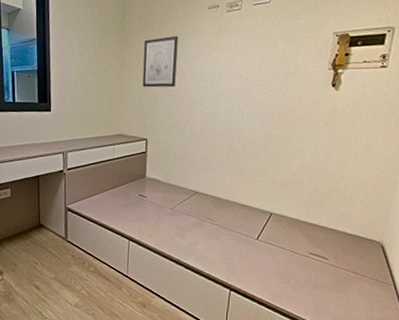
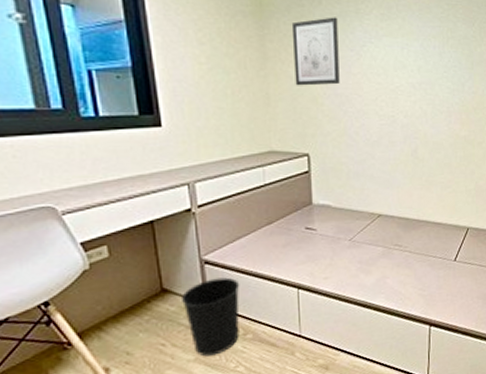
wastebasket: none [51,222,89,278] -> present [182,277,240,357]

